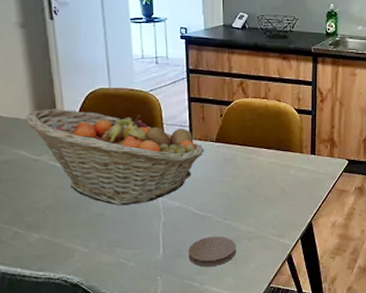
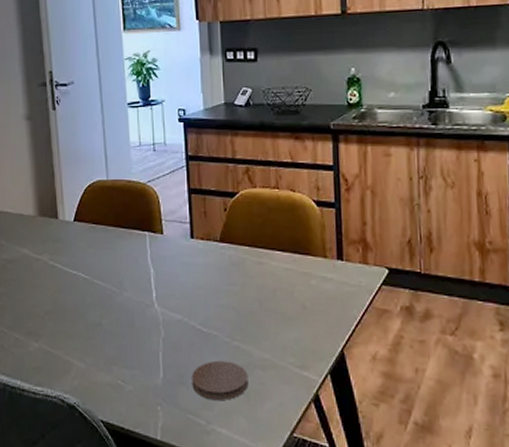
fruit basket: present [25,109,204,206] -> none [29,204,207,315]

